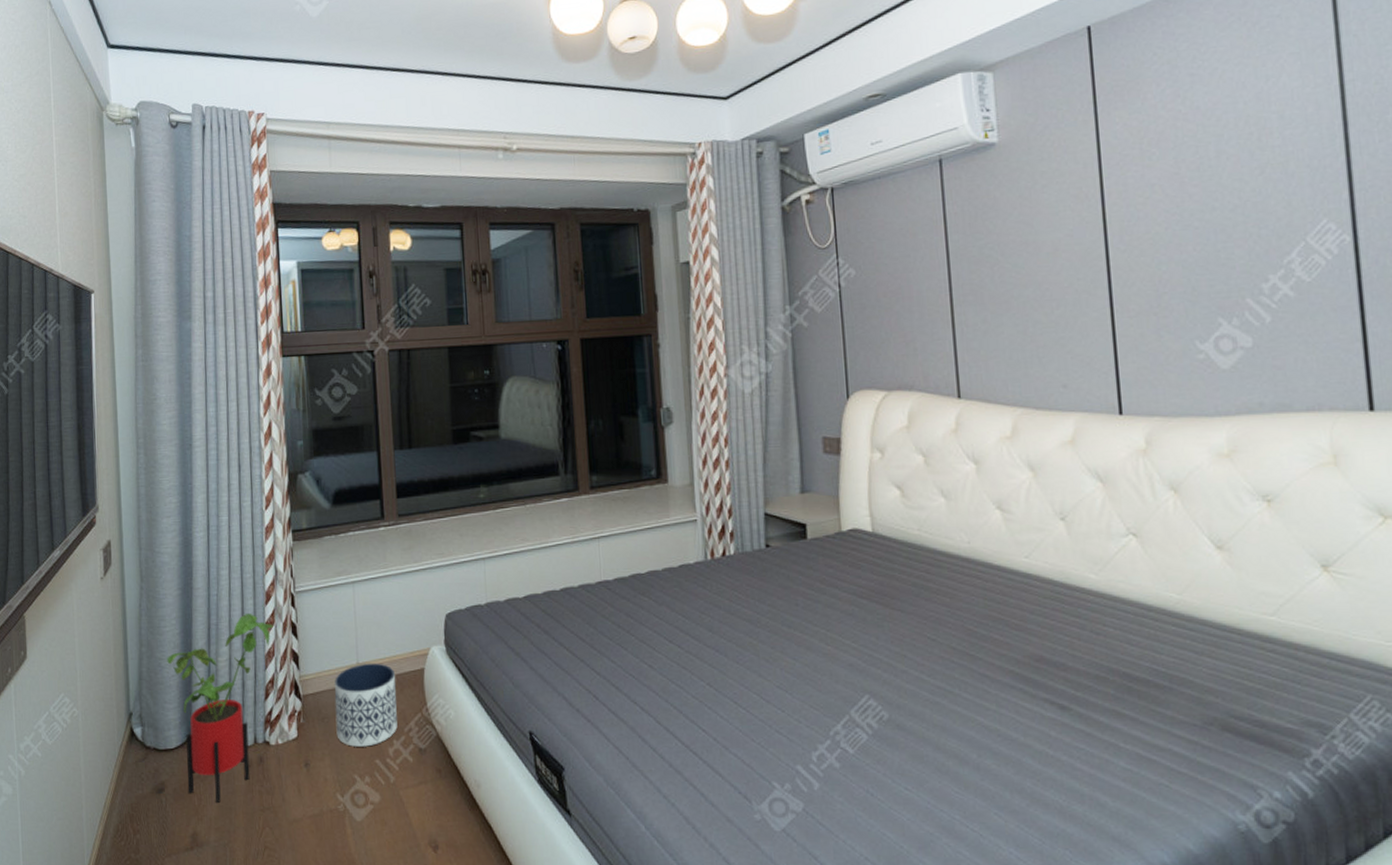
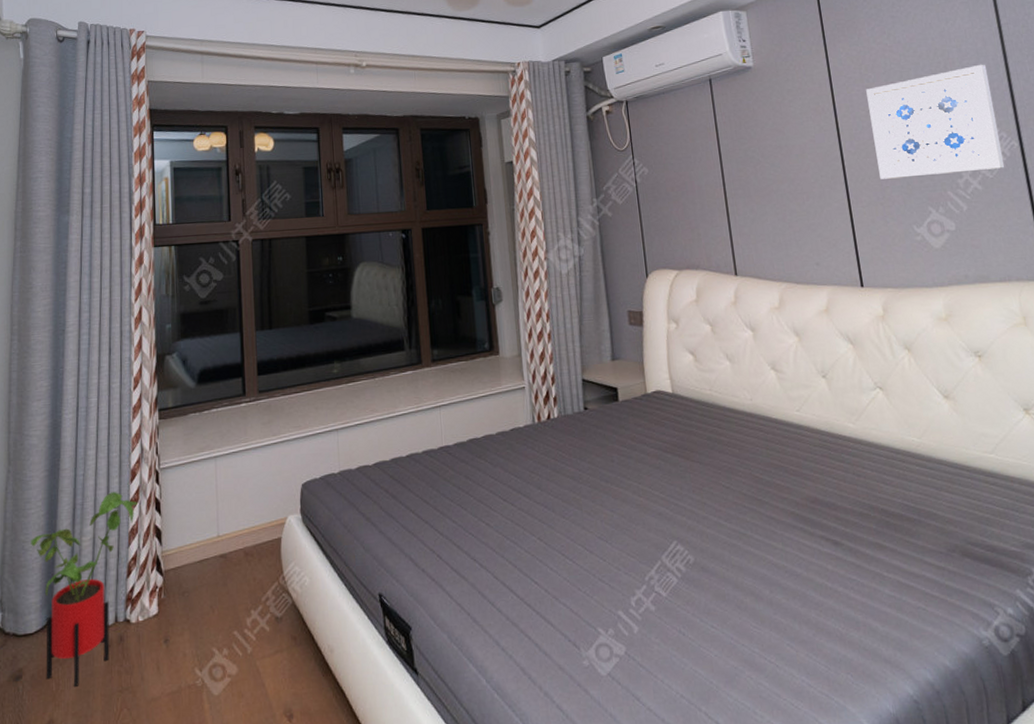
planter: present [334,663,398,747] -> none [195,534,255,620]
wall art: none [1147,134,1330,283] -> present [866,64,1005,179]

